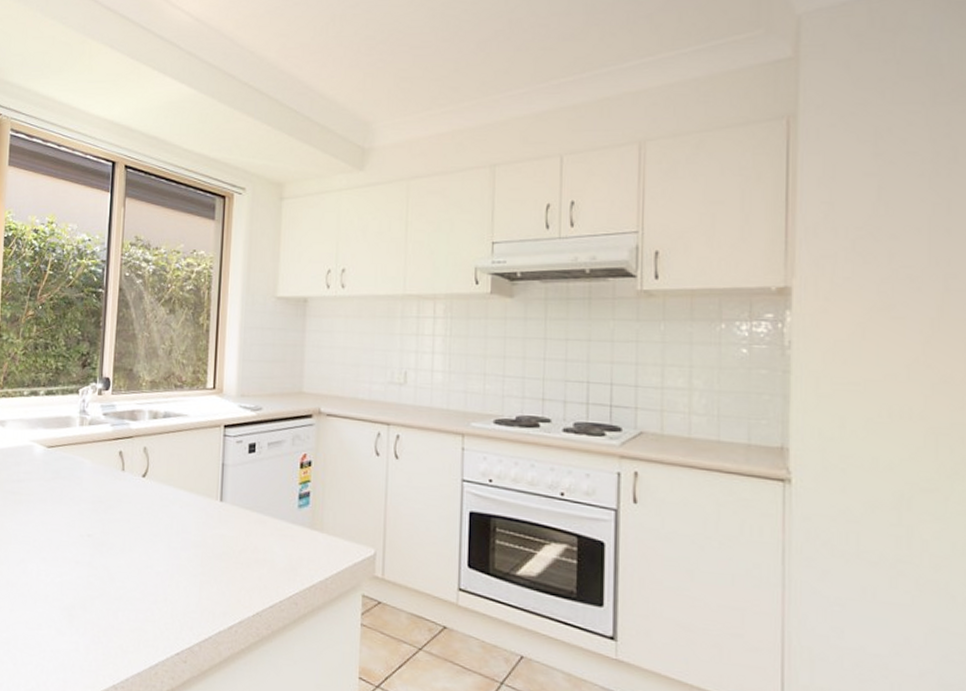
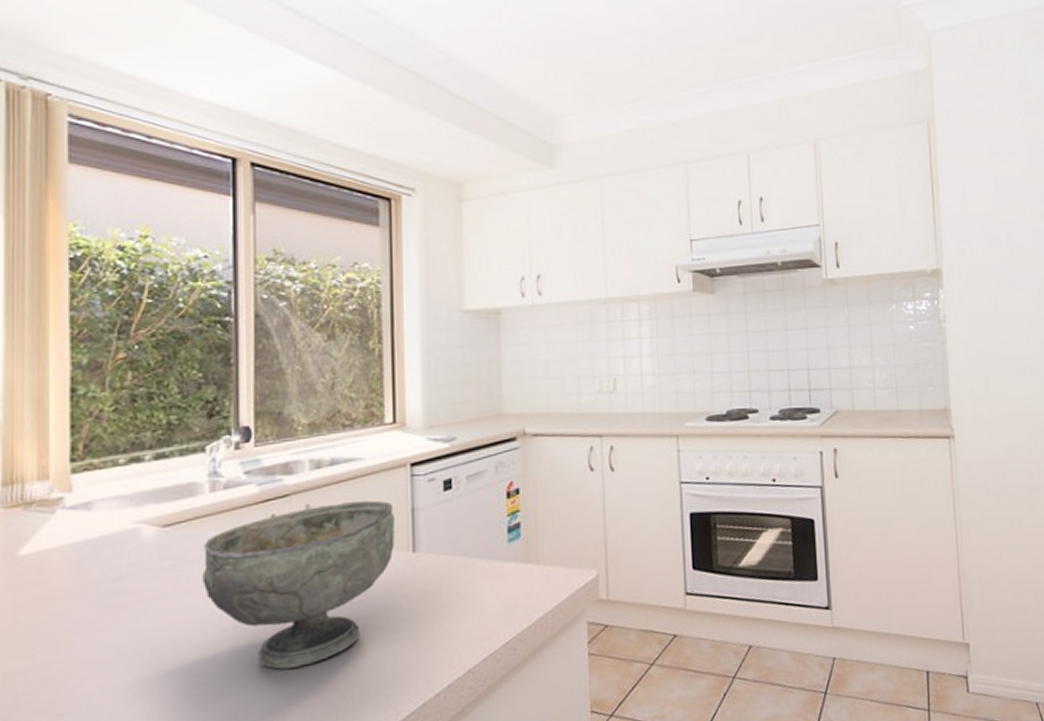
bowl: none [70,449,209,578] -> present [202,500,396,670]

